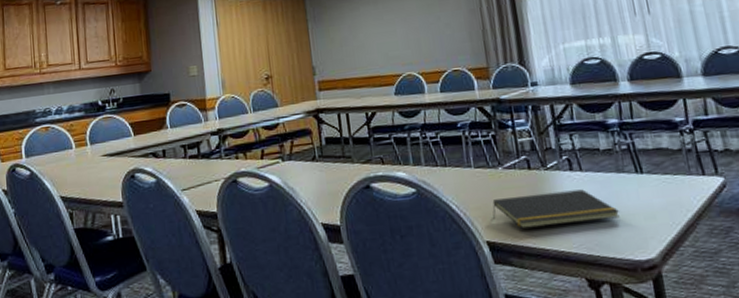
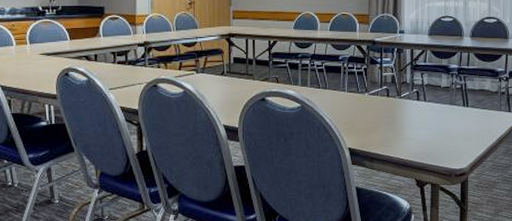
notepad: present [492,189,620,229] -> none [356,115,446,140]

